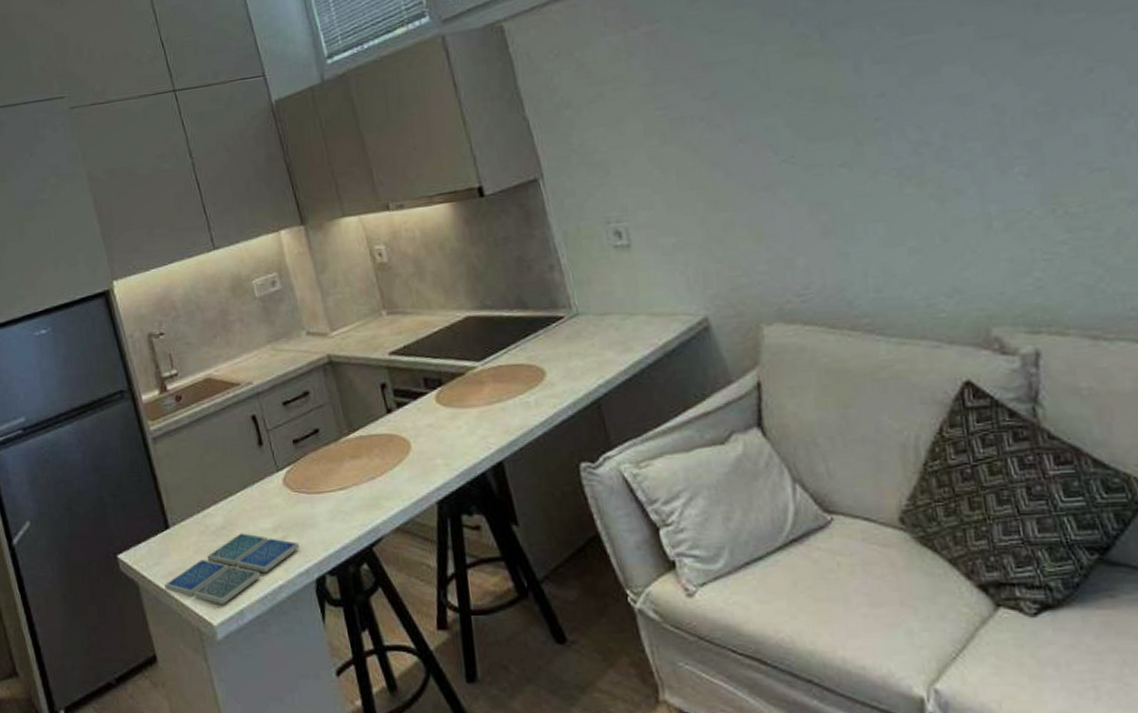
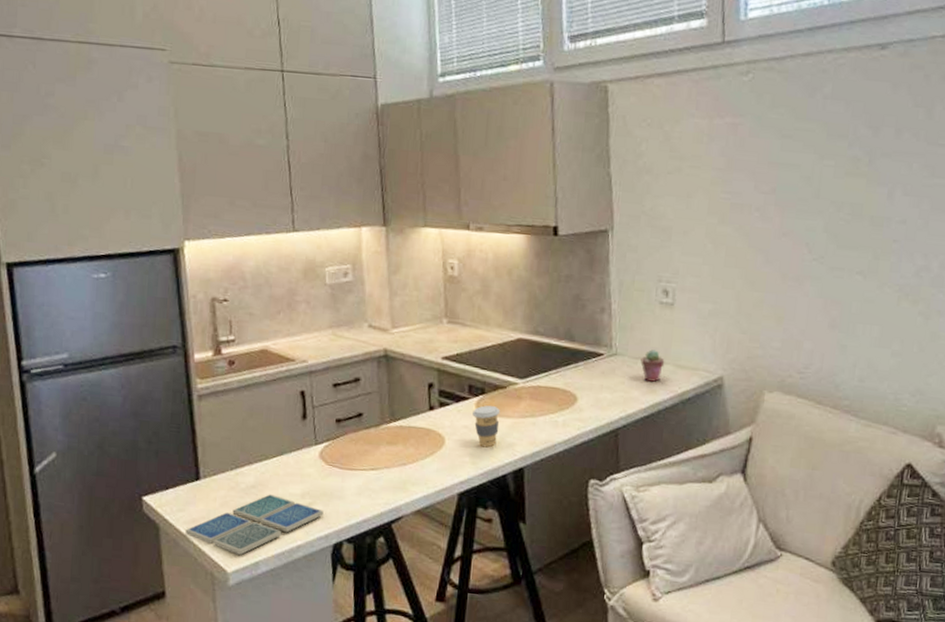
coffee cup: none [434,397,467,445] -> present [472,405,501,448]
potted succulent: none [607,301,636,339] -> present [640,349,665,382]

